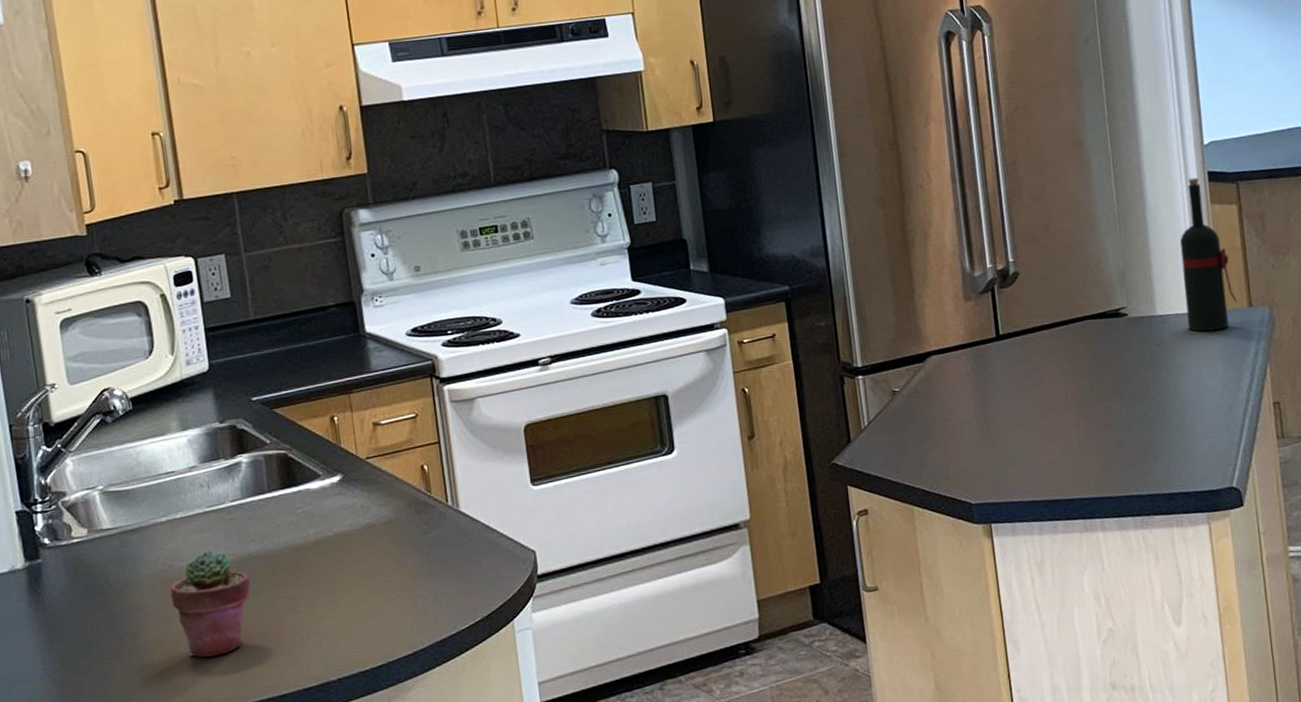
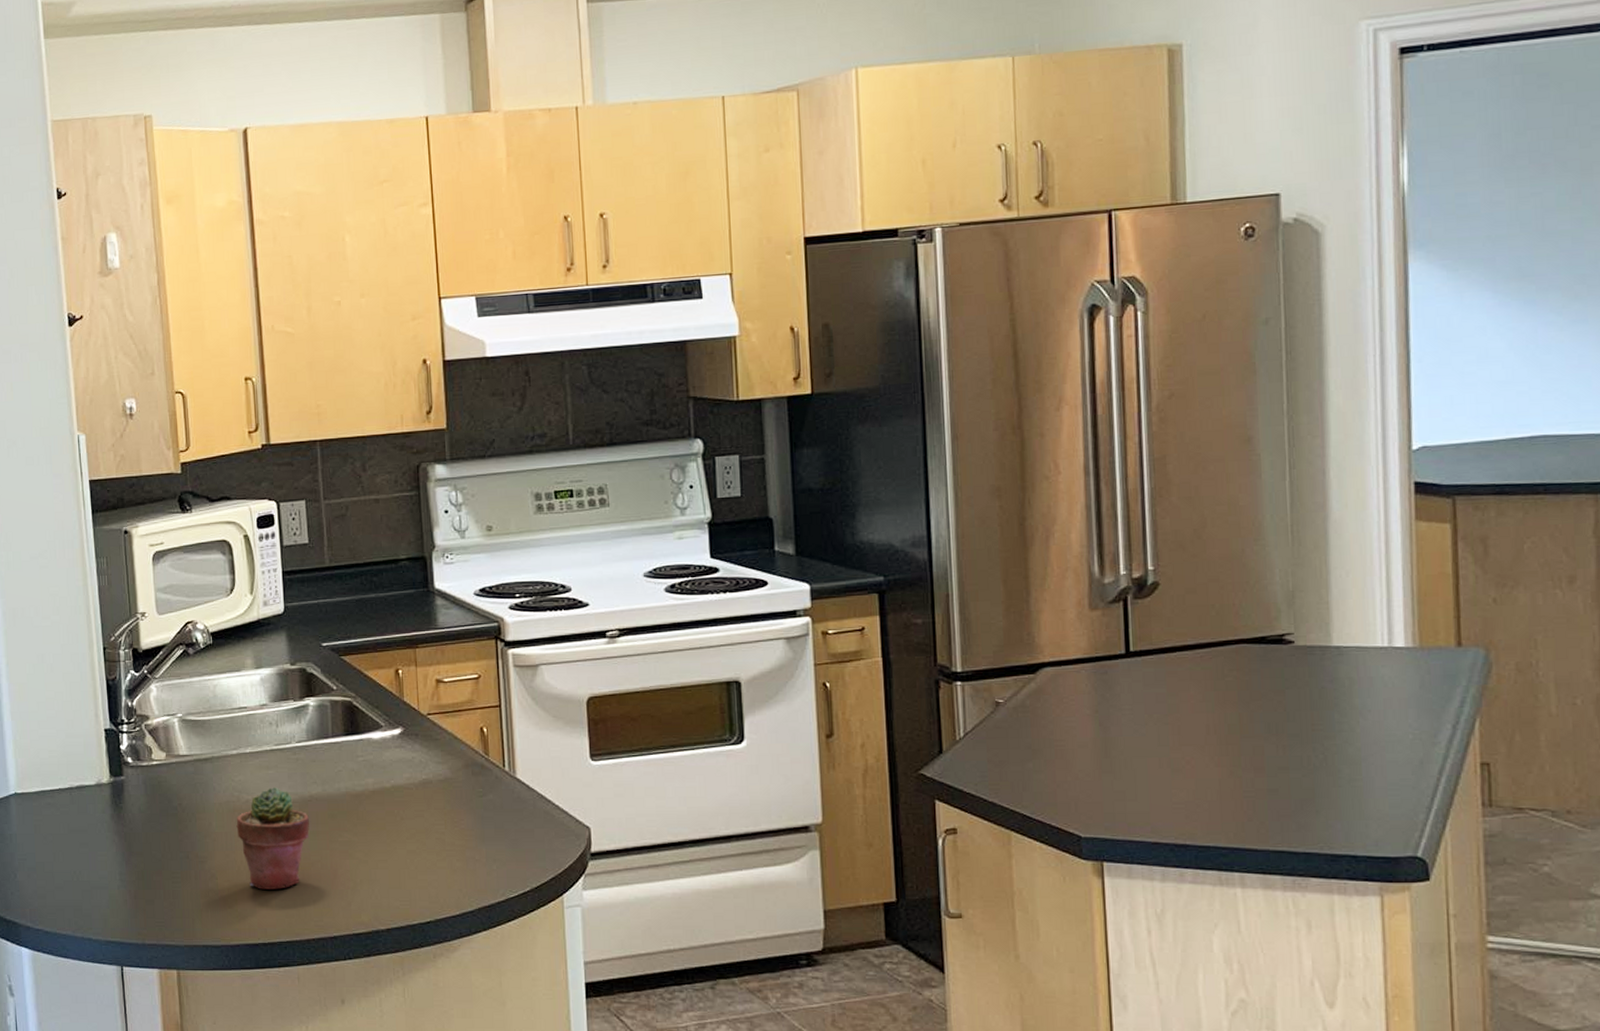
wine bottle: present [1180,177,1238,331] -> none [1370,488,1443,670]

